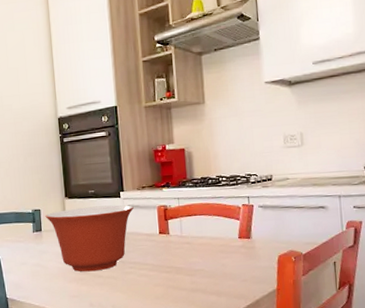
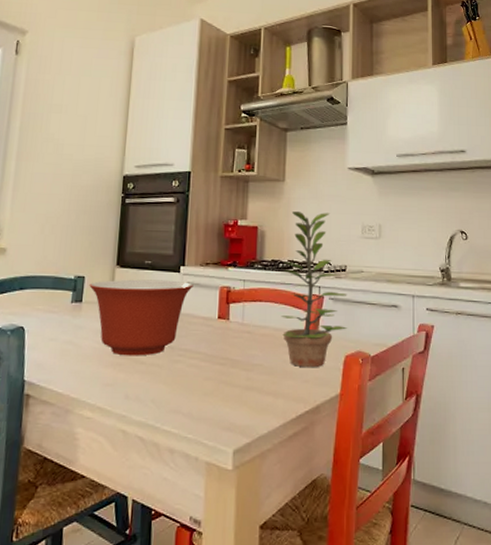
plant: none [212,128,278,269] -> present [280,211,347,368]

